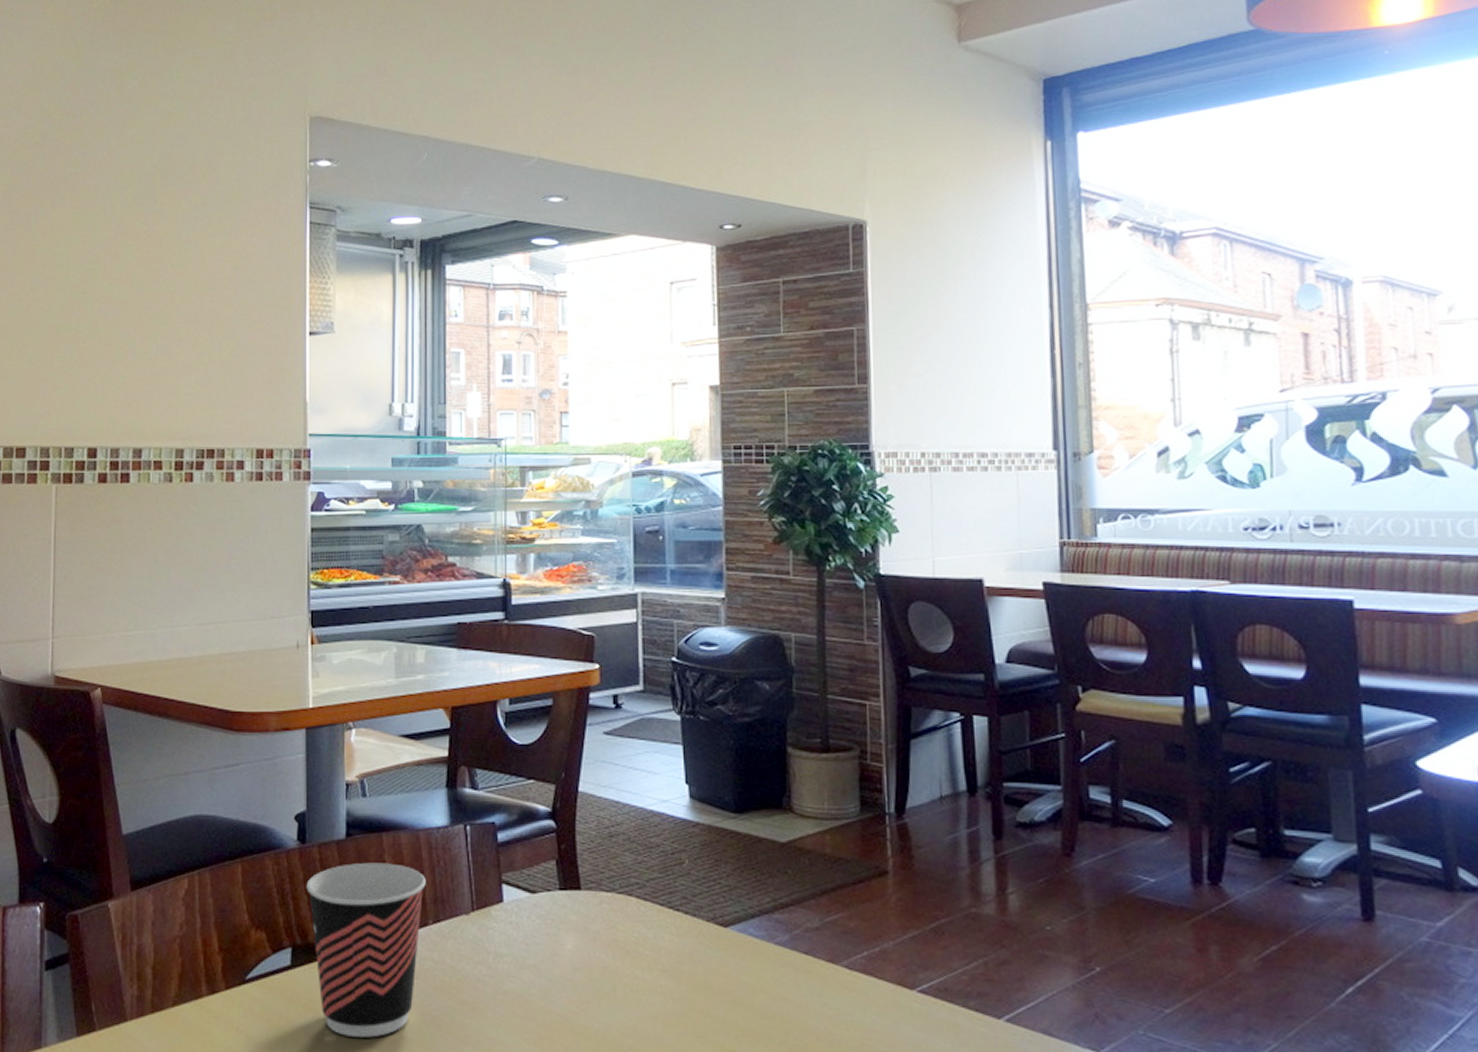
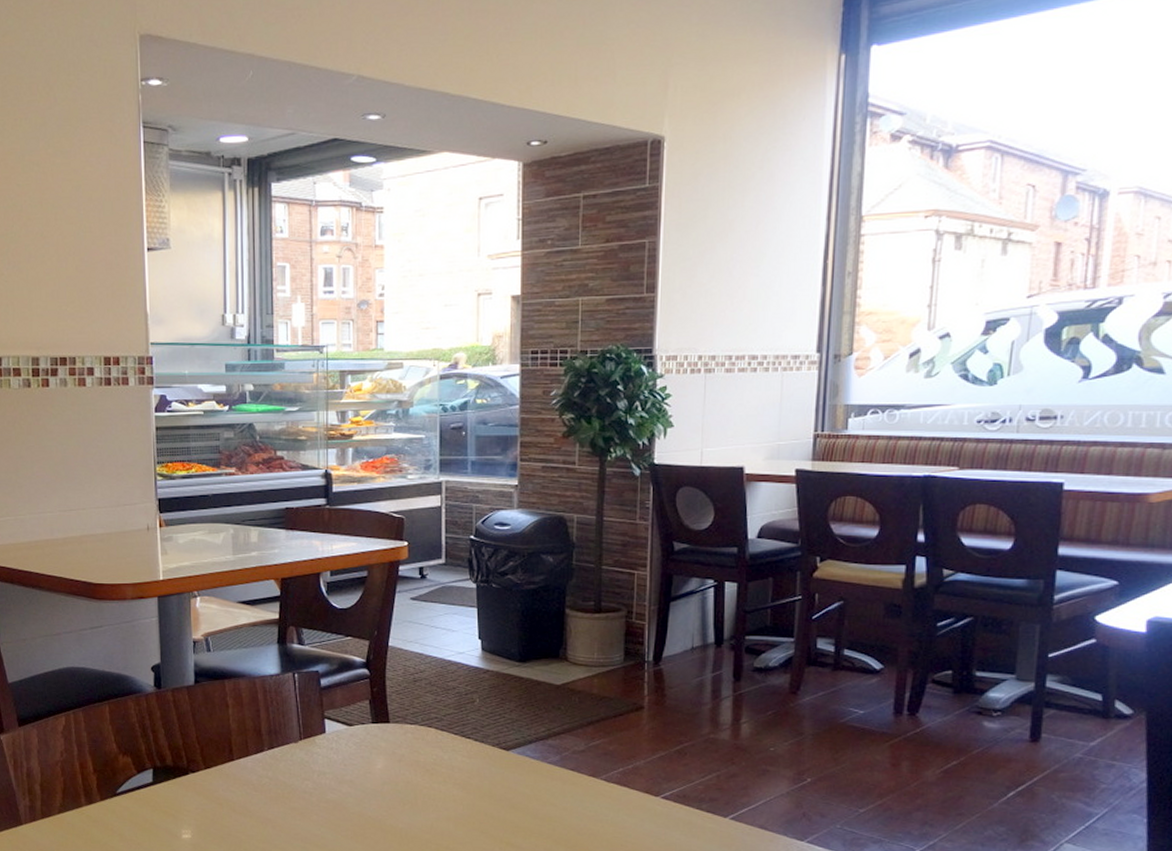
cup: present [306,862,426,1038] -> none [163,703,262,835]

